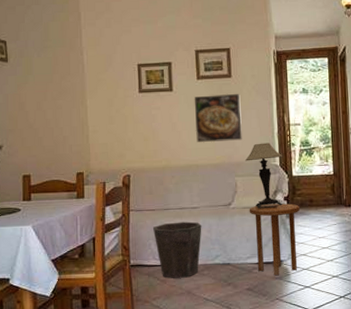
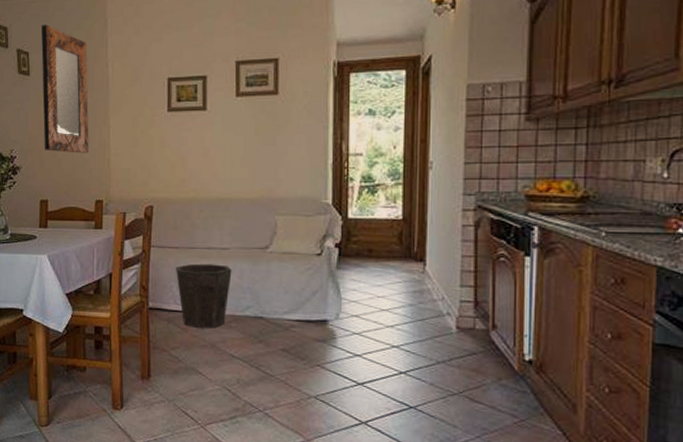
home mirror: none [17,17,68,131] -> present [41,24,89,153]
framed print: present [194,94,242,143] -> none [231,115,288,173]
table lamp: present [245,142,283,208] -> none [289,176,338,255]
side table: present [249,203,300,276] -> none [290,251,354,338]

